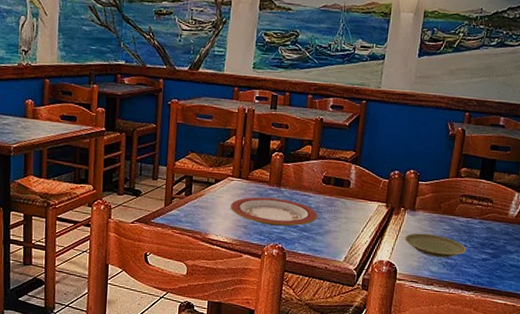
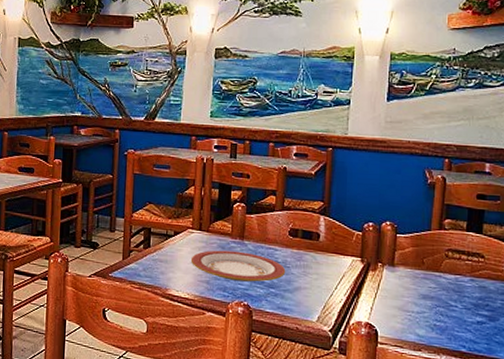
plate: present [404,233,467,258] -> none [384,291,458,320]

